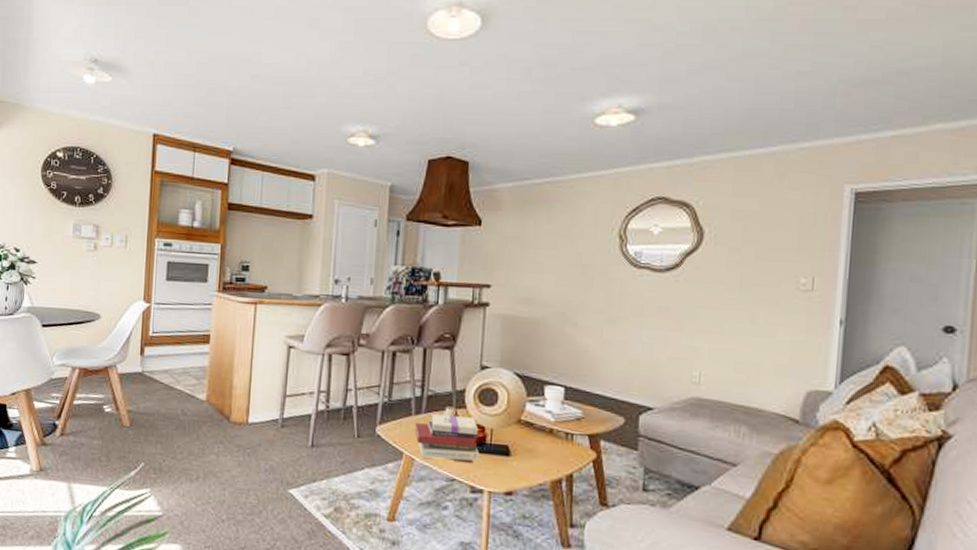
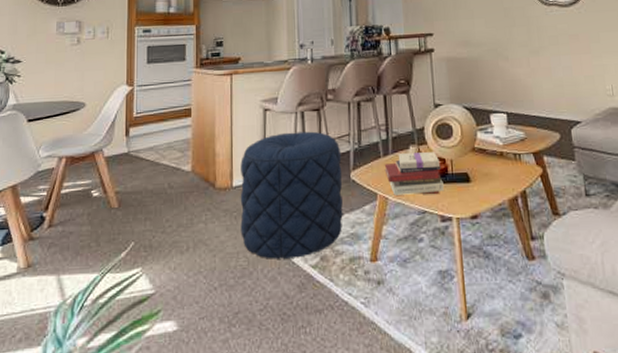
pouf: none [253,374,369,505] -> present [240,131,343,259]

